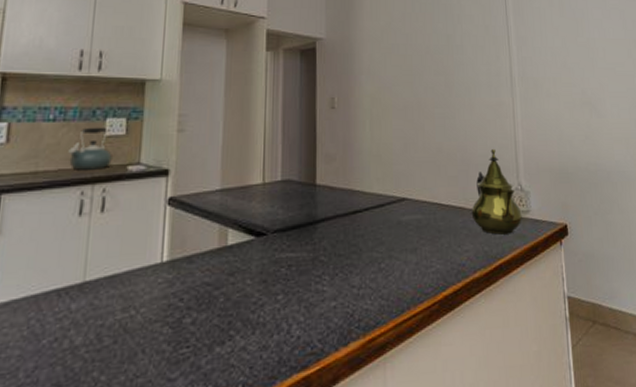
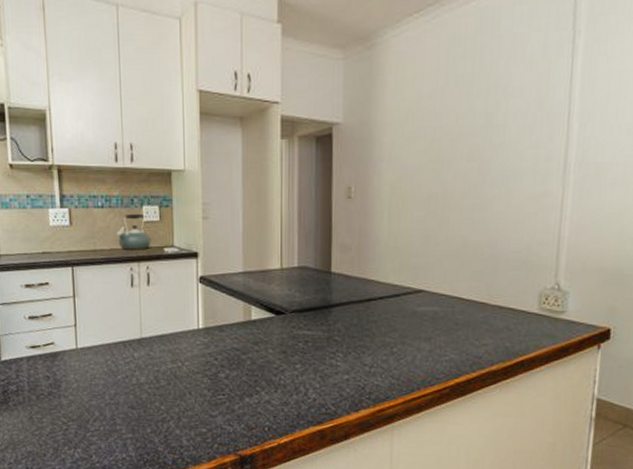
teapot: present [471,149,523,235] -> none [494,245,557,333]

